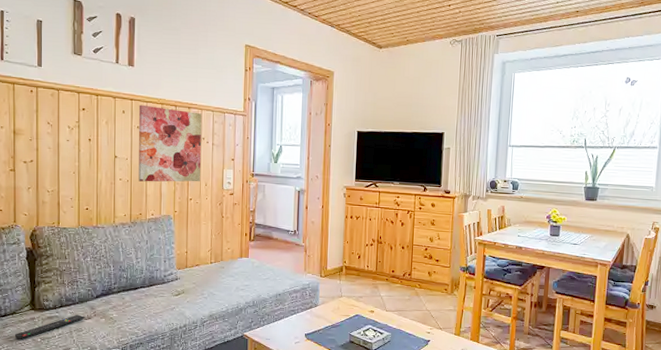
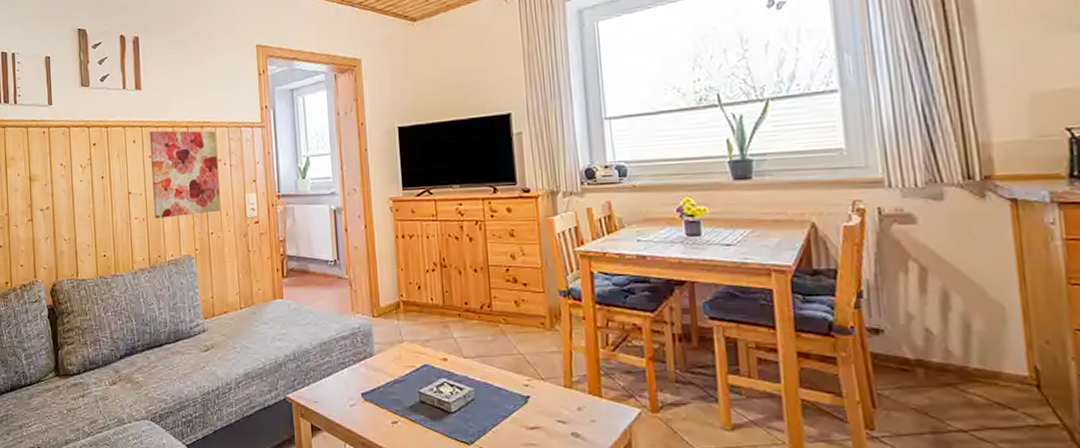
remote control: present [14,314,85,340] -> none [41,380,110,413]

